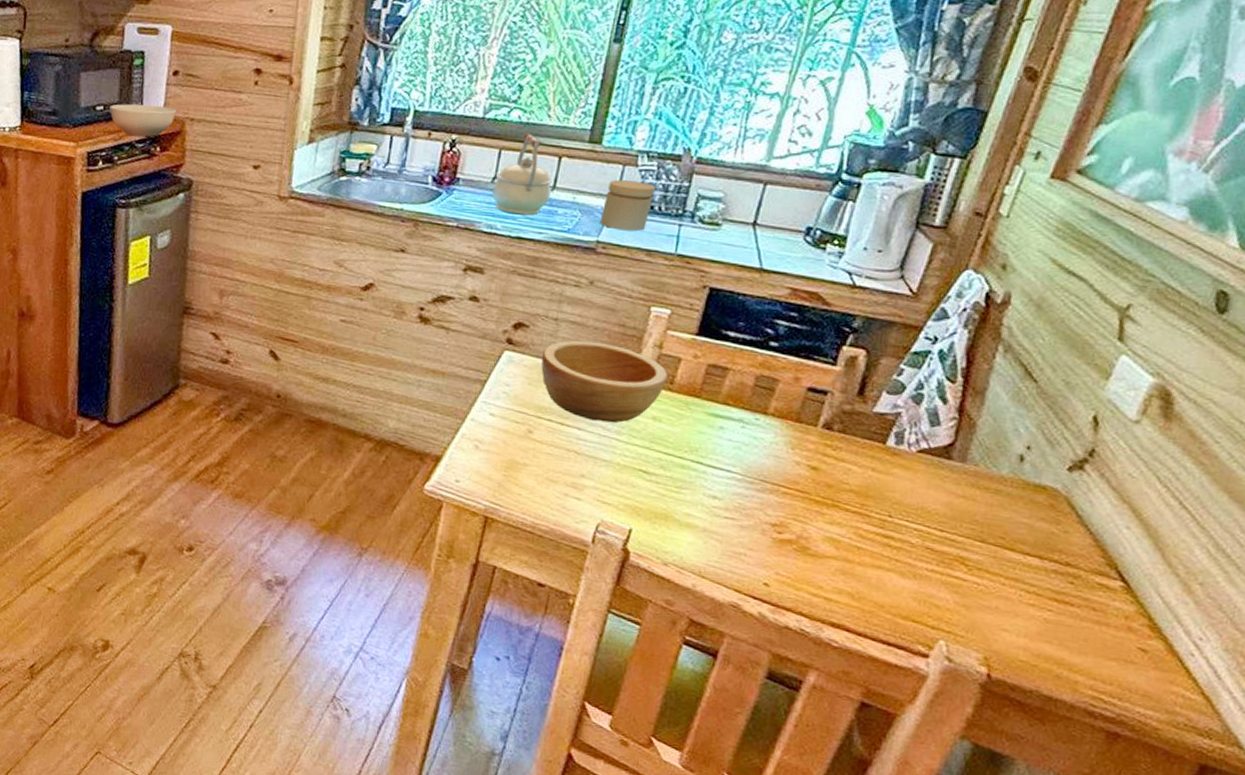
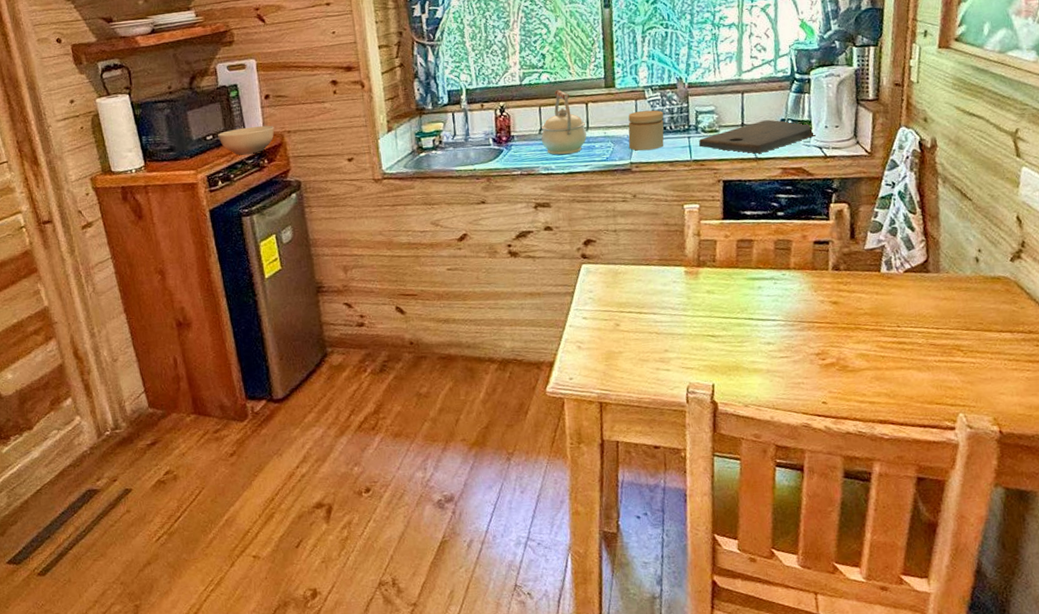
bowl: present [541,340,668,423] -> none [611,241,710,305]
cutting board: none [689,223,850,264] -> present [698,120,817,154]

